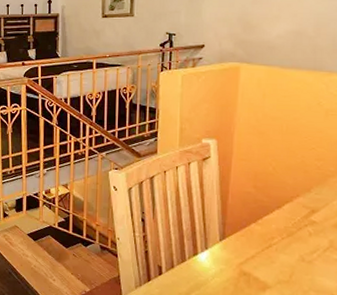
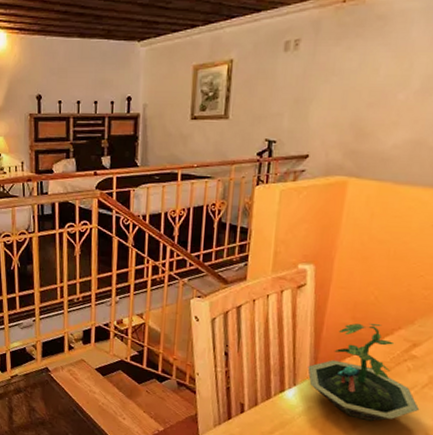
terrarium: none [217,191,324,284] -> present [308,322,420,422]

